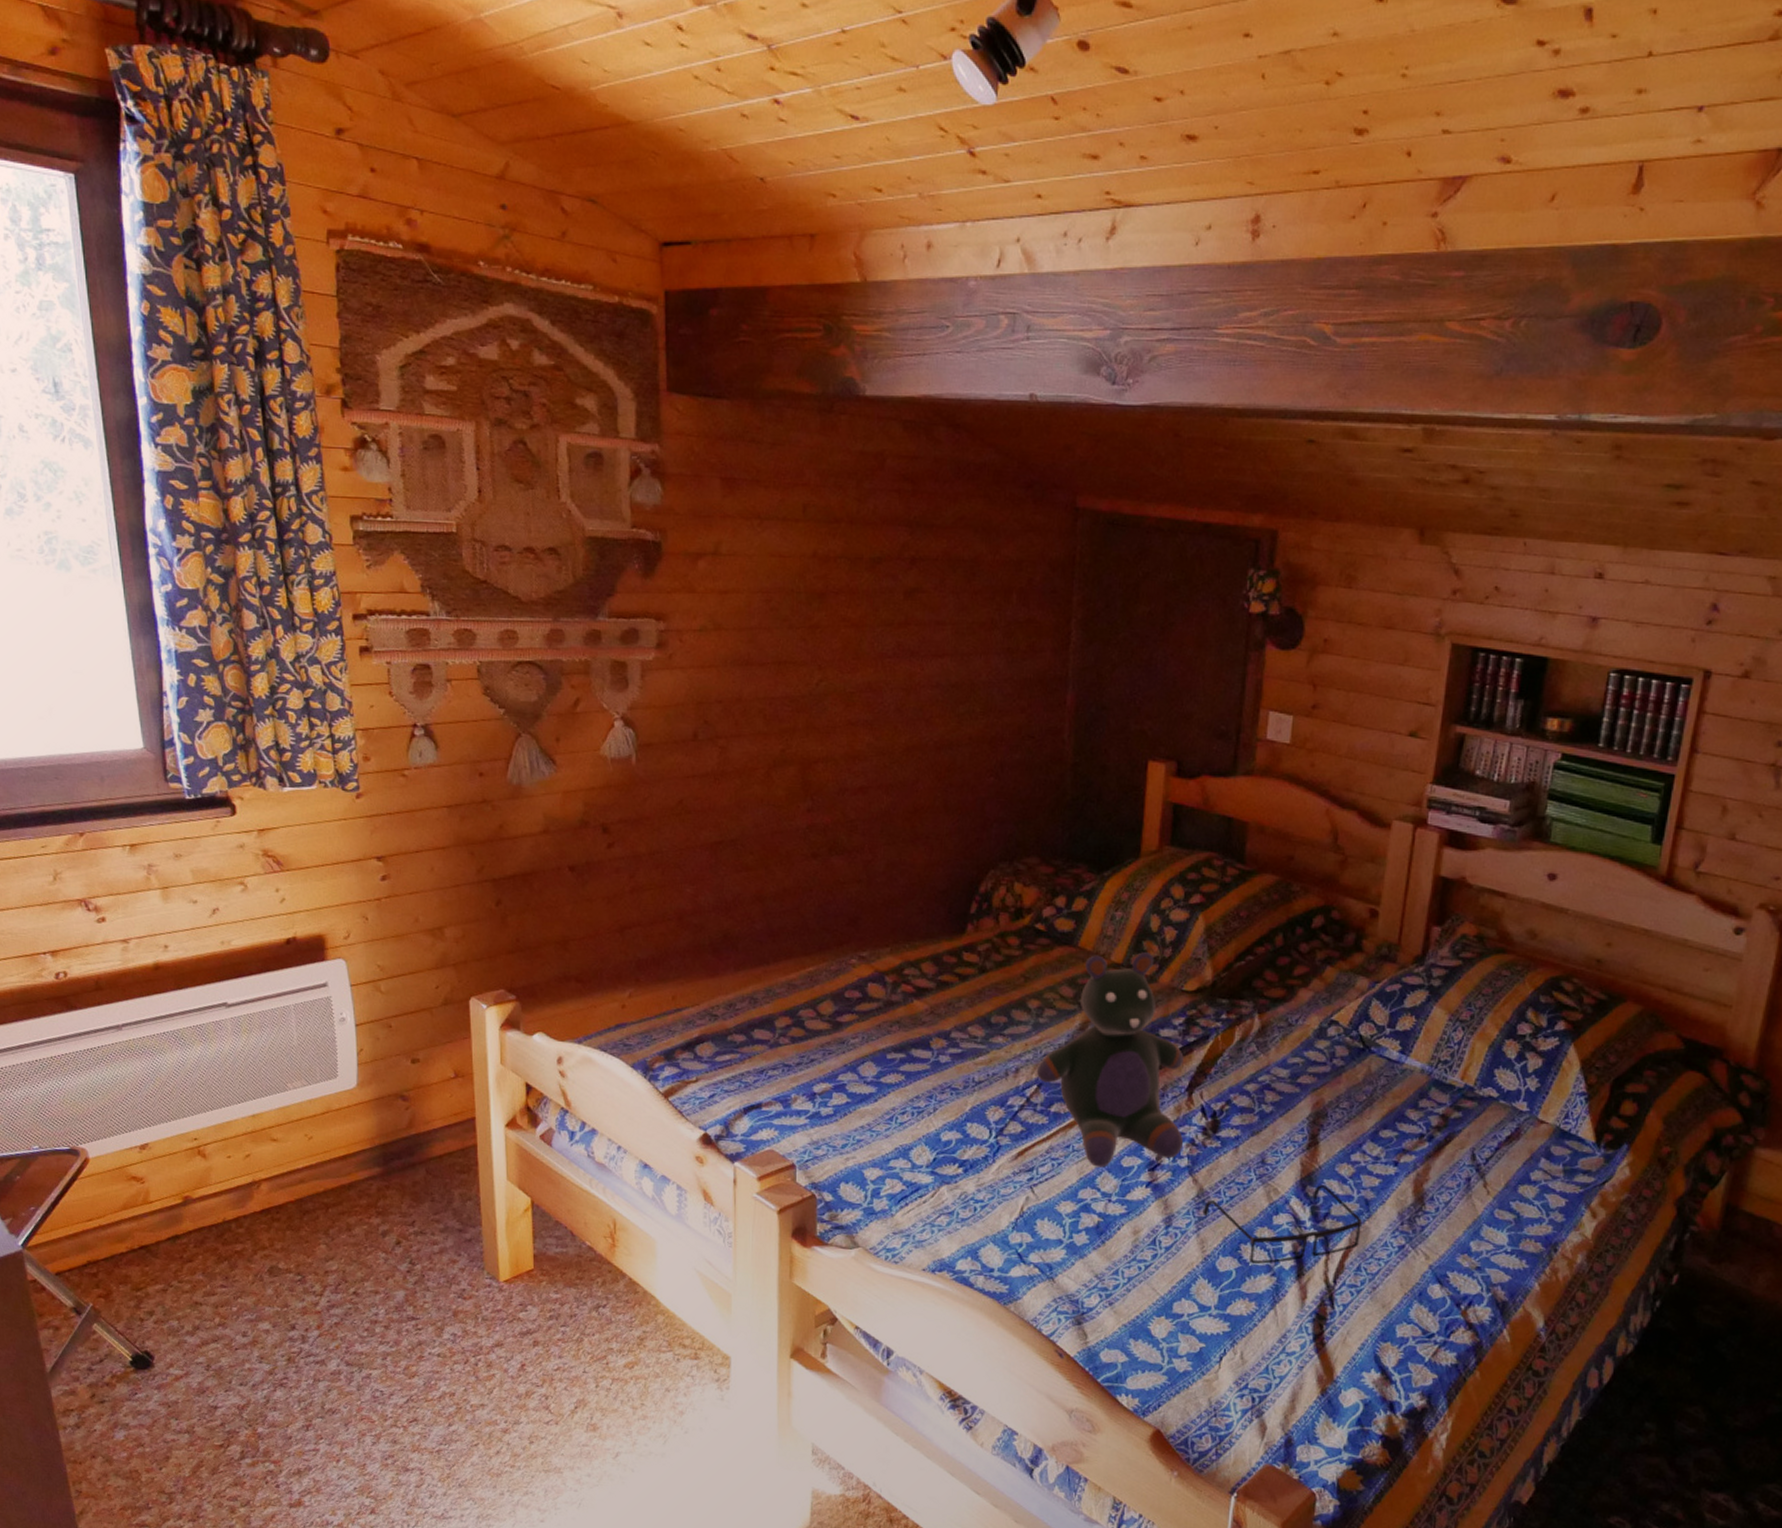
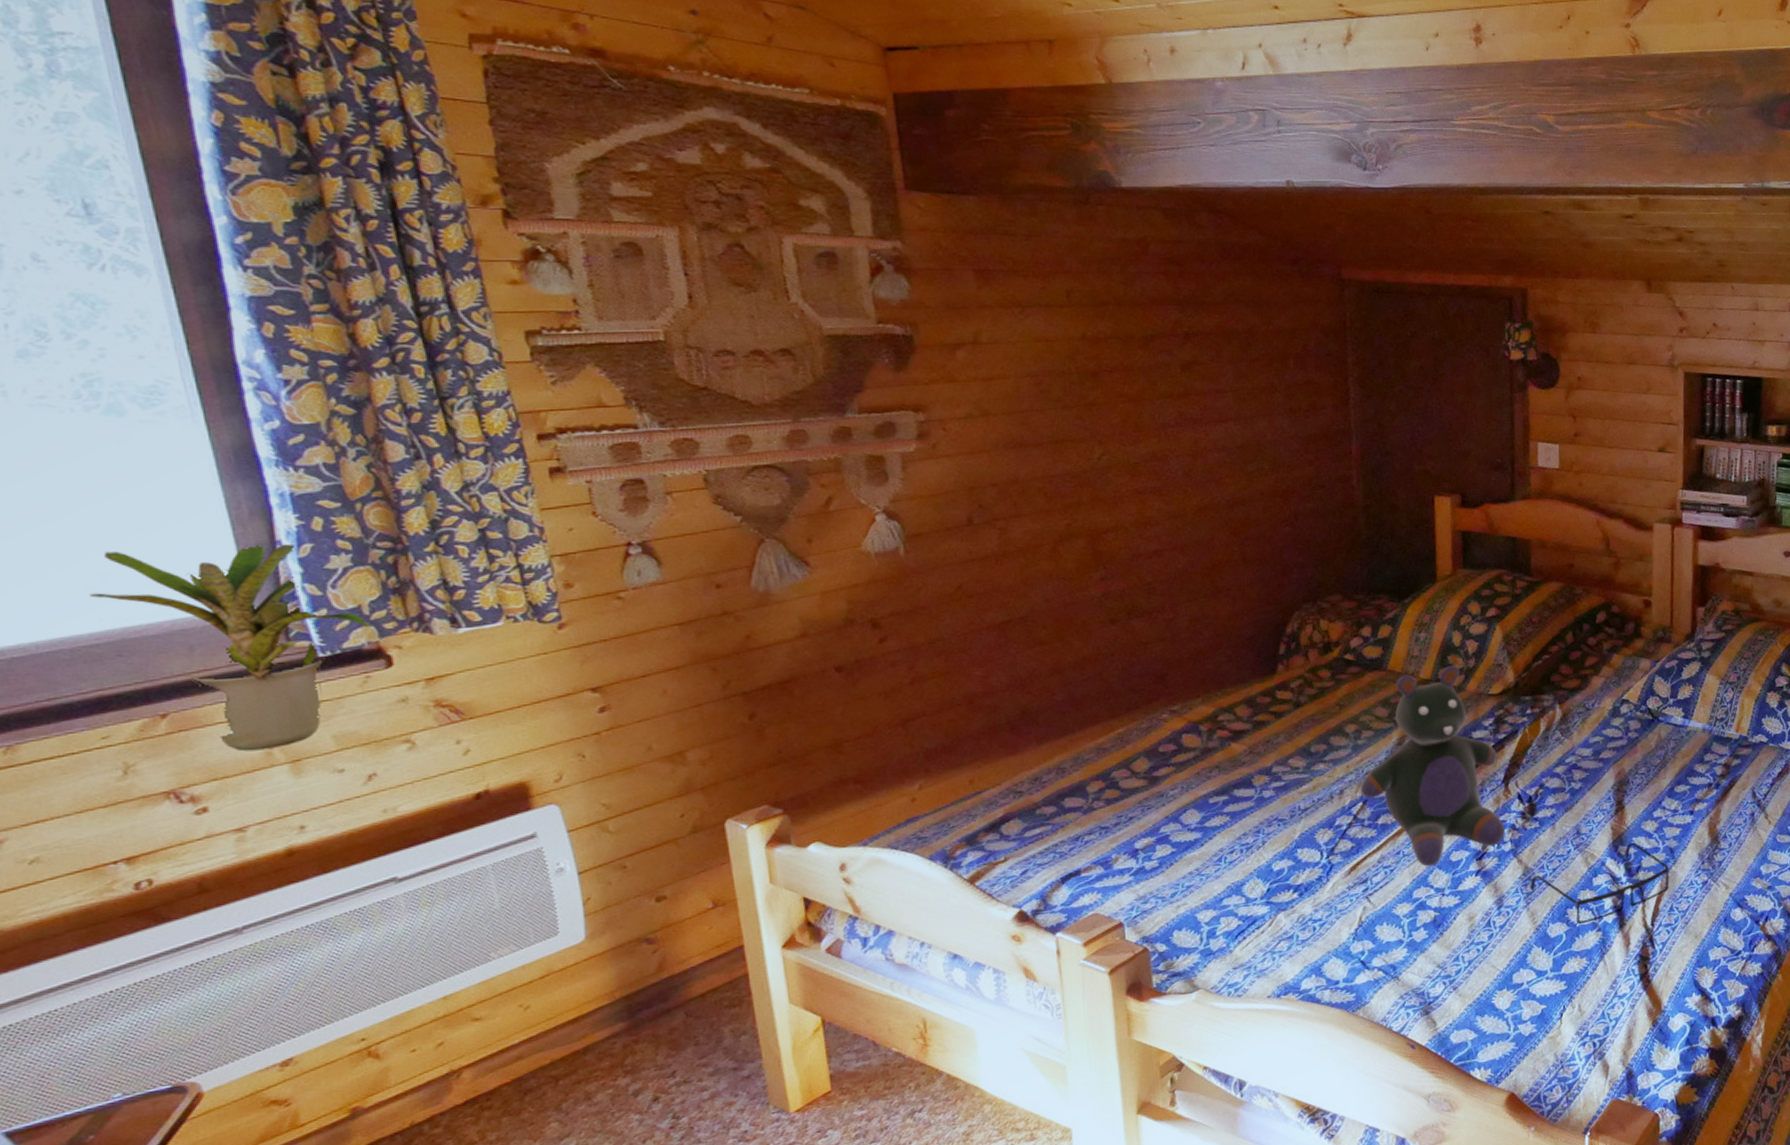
potted plant: none [40,688,222,875] -> present [89,543,369,752]

